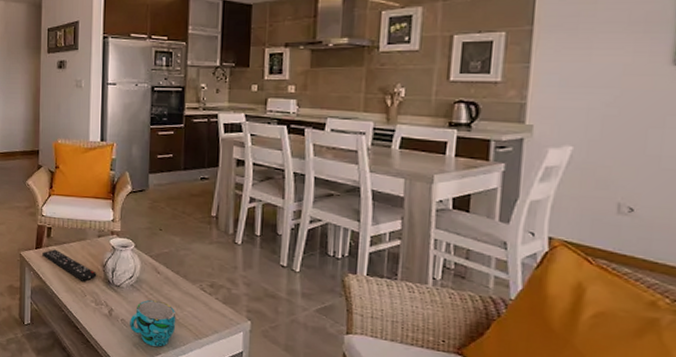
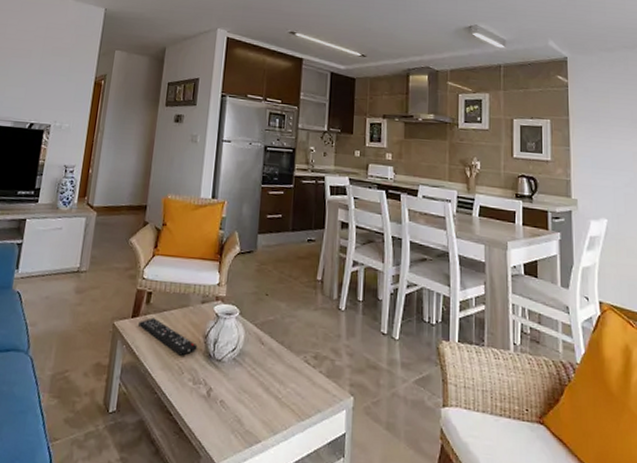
cup: present [130,299,176,347] -> none [229,375,279,433]

